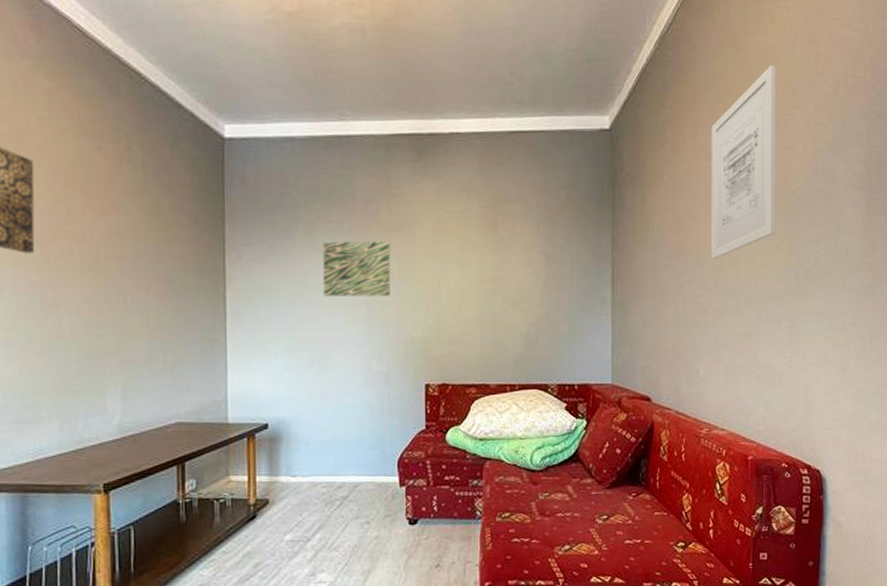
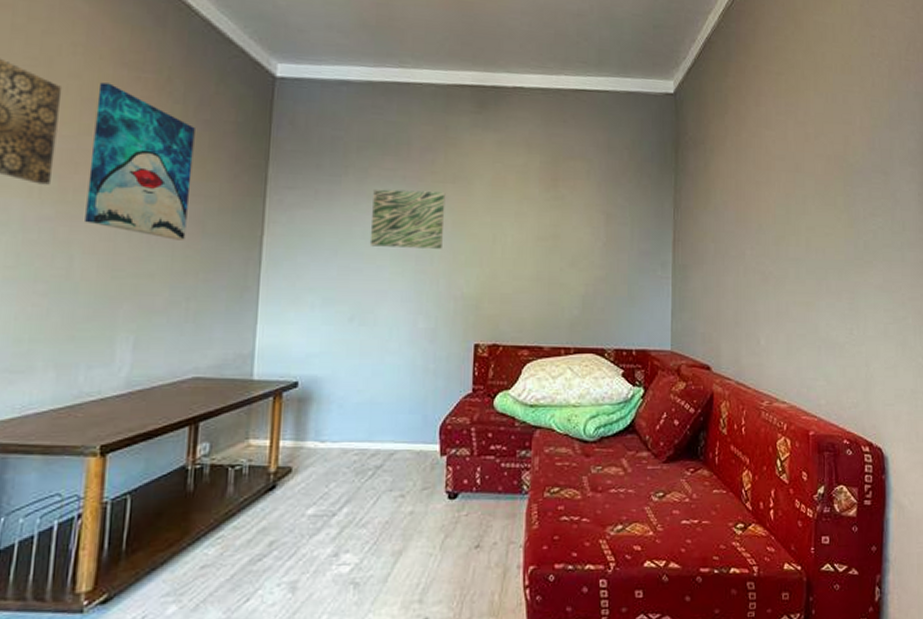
wall art: none [66,154,157,299] -> present [85,82,195,240]
wall art: present [710,64,776,259] -> none [772,42,835,227]

